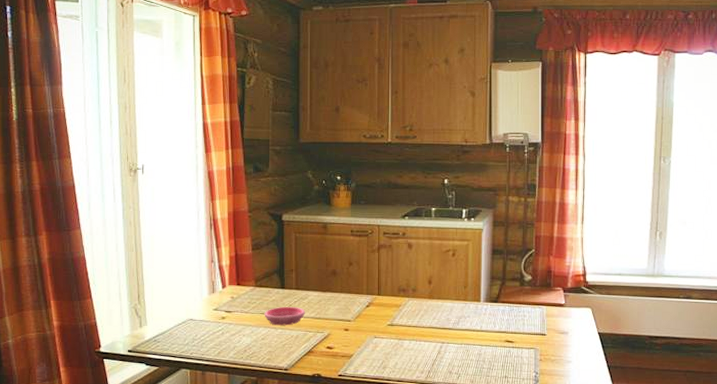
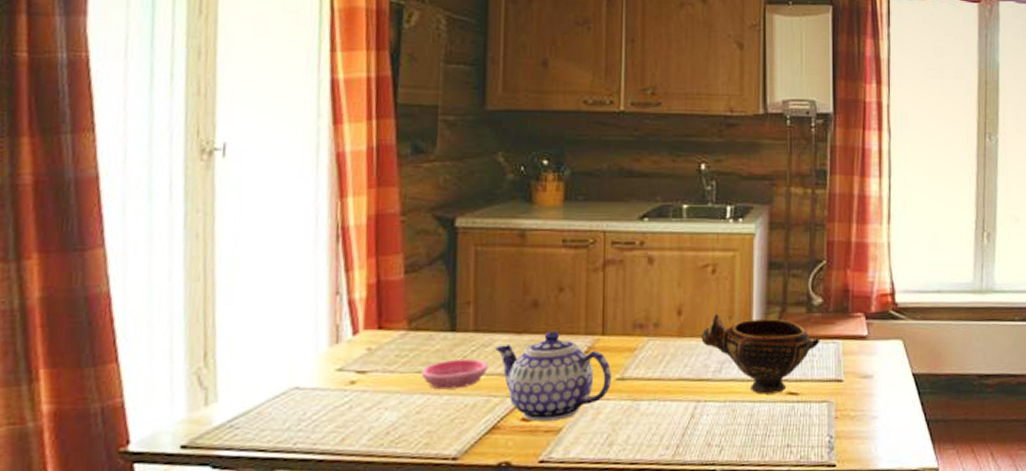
teapot: none [309,291,385,351] -> present [495,331,612,423]
ceramic bowl: none [445,284,530,341] -> present [701,314,820,395]

